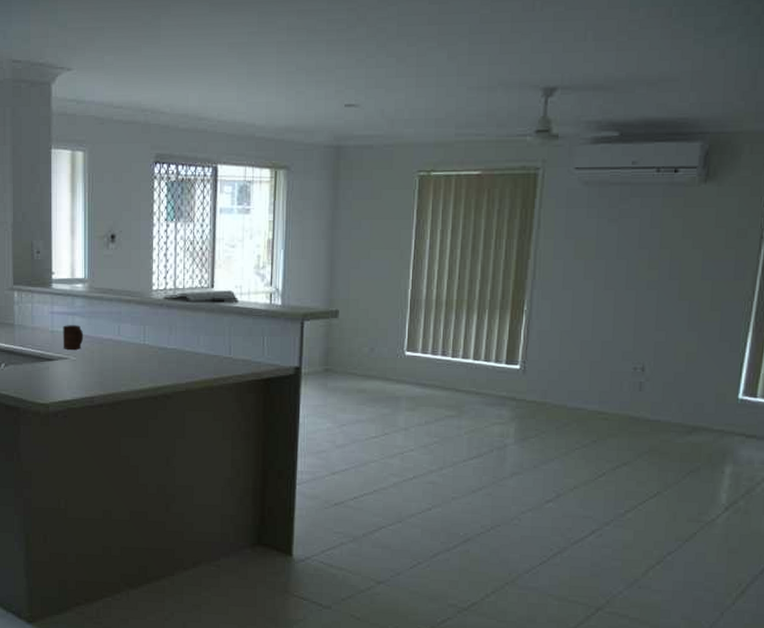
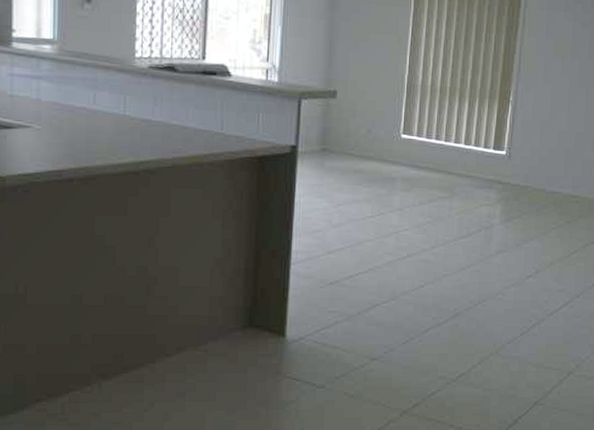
cup: present [63,325,84,350] -> none [24,89,51,118]

